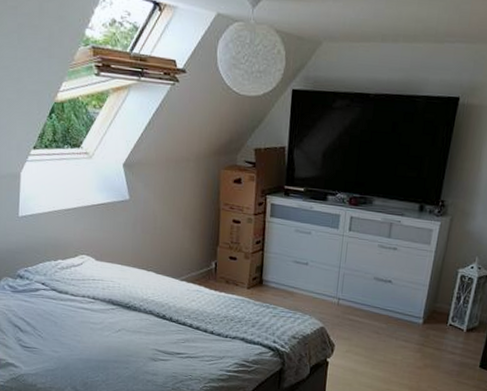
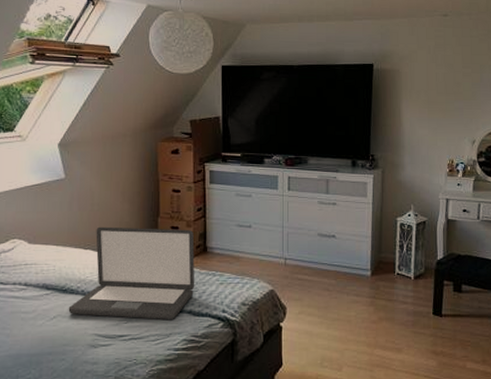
laptop: none [131,250,251,345] -> present [68,226,195,321]

